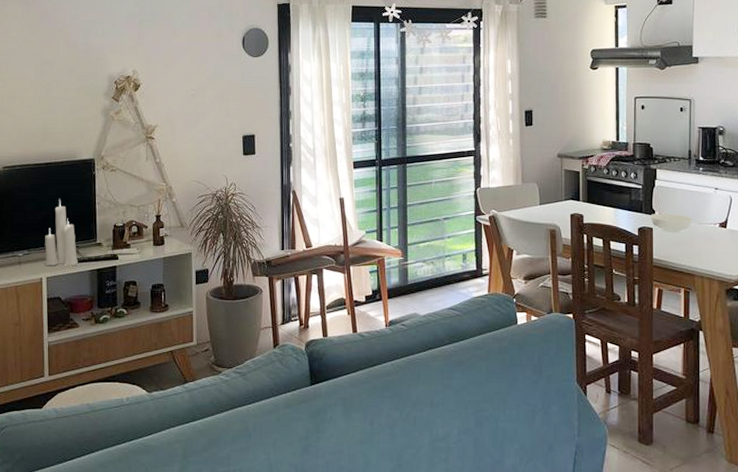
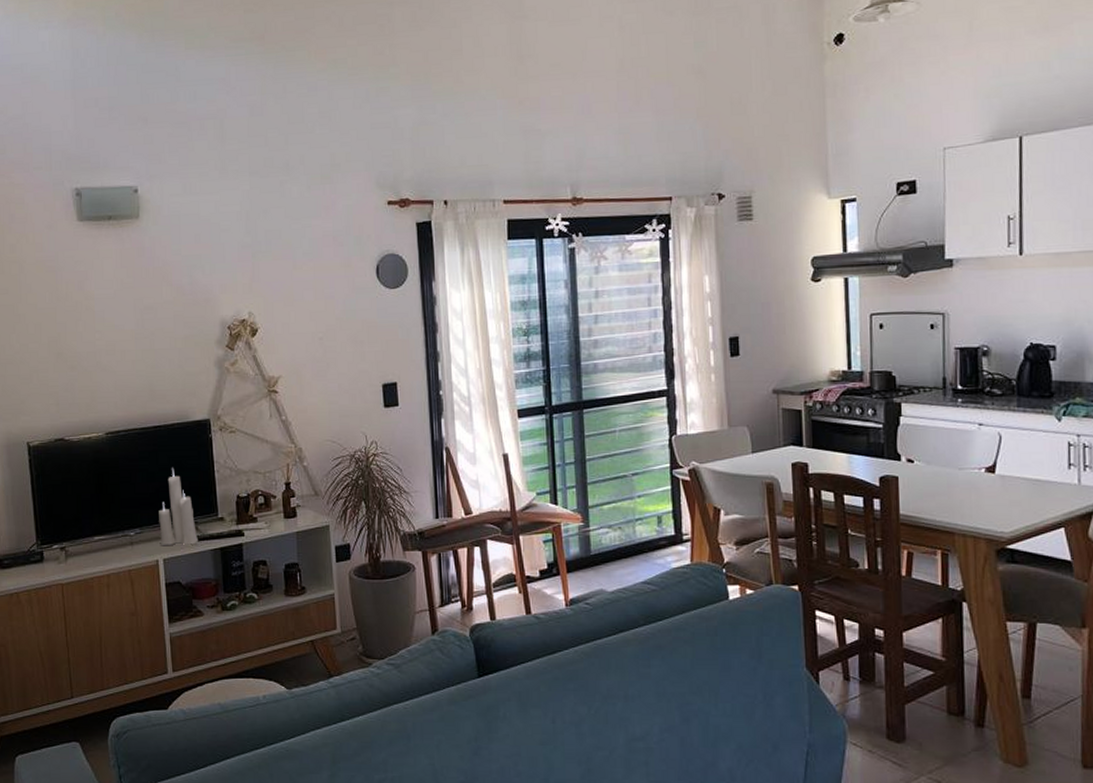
bowl: present [650,213,693,233] -> none [895,457,951,481]

